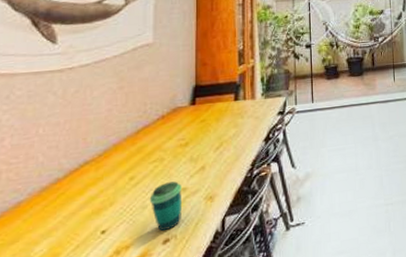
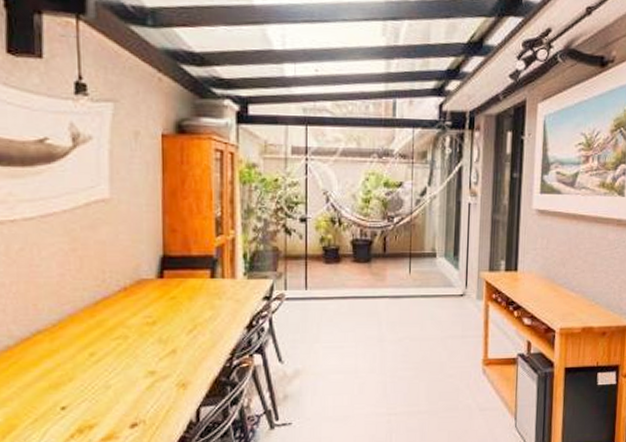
cup: present [149,181,181,231] -> none [113,363,150,415]

